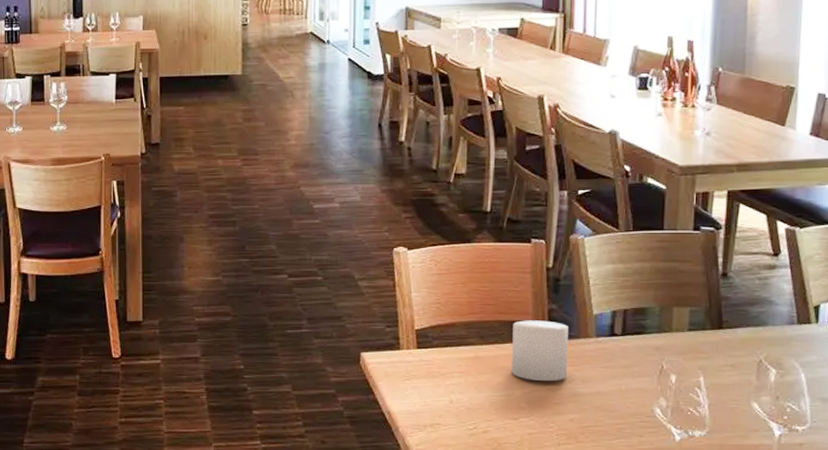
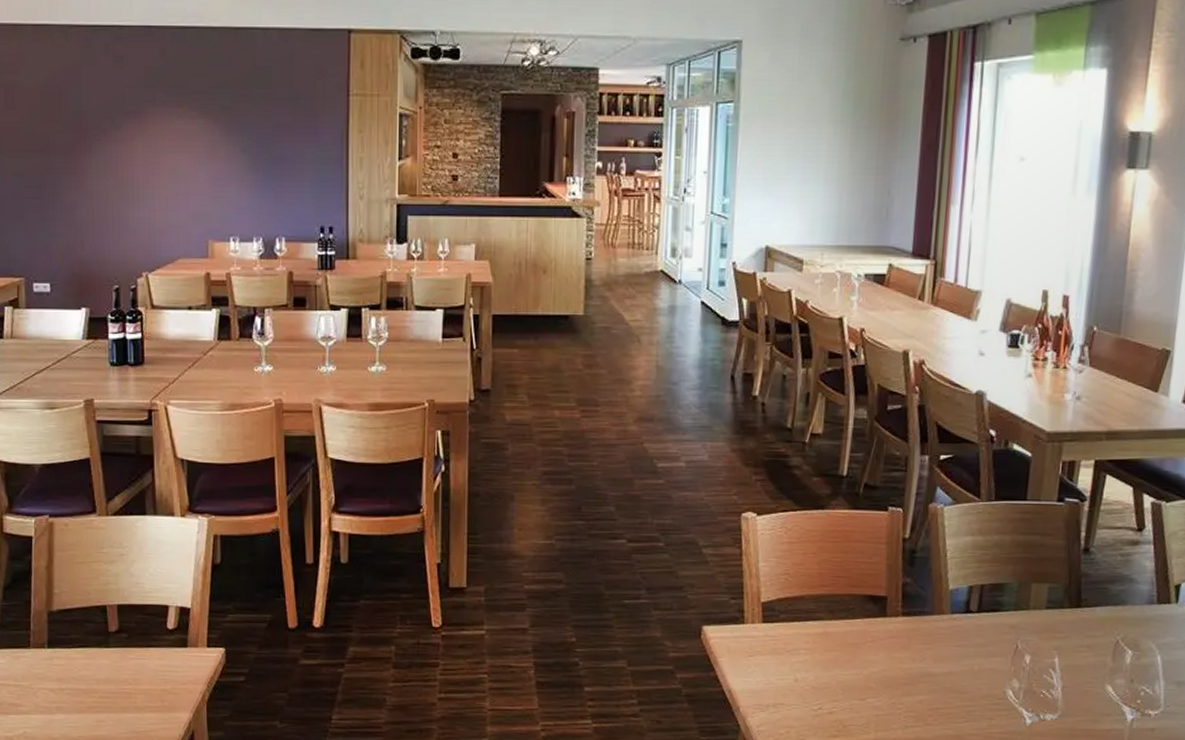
candle: present [511,320,568,382] -> none [861,594,923,661]

